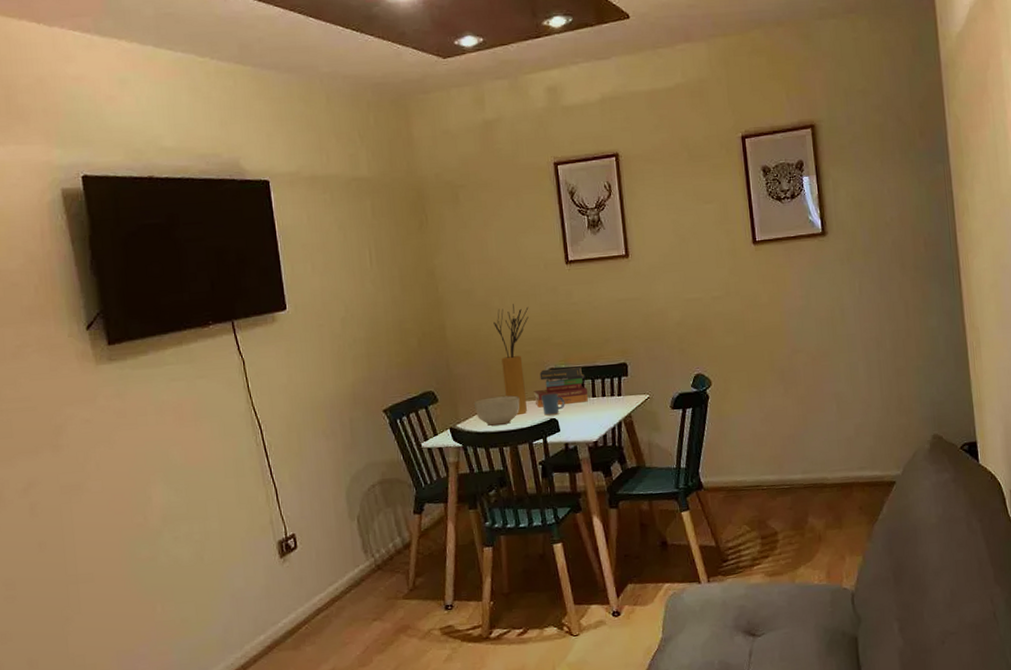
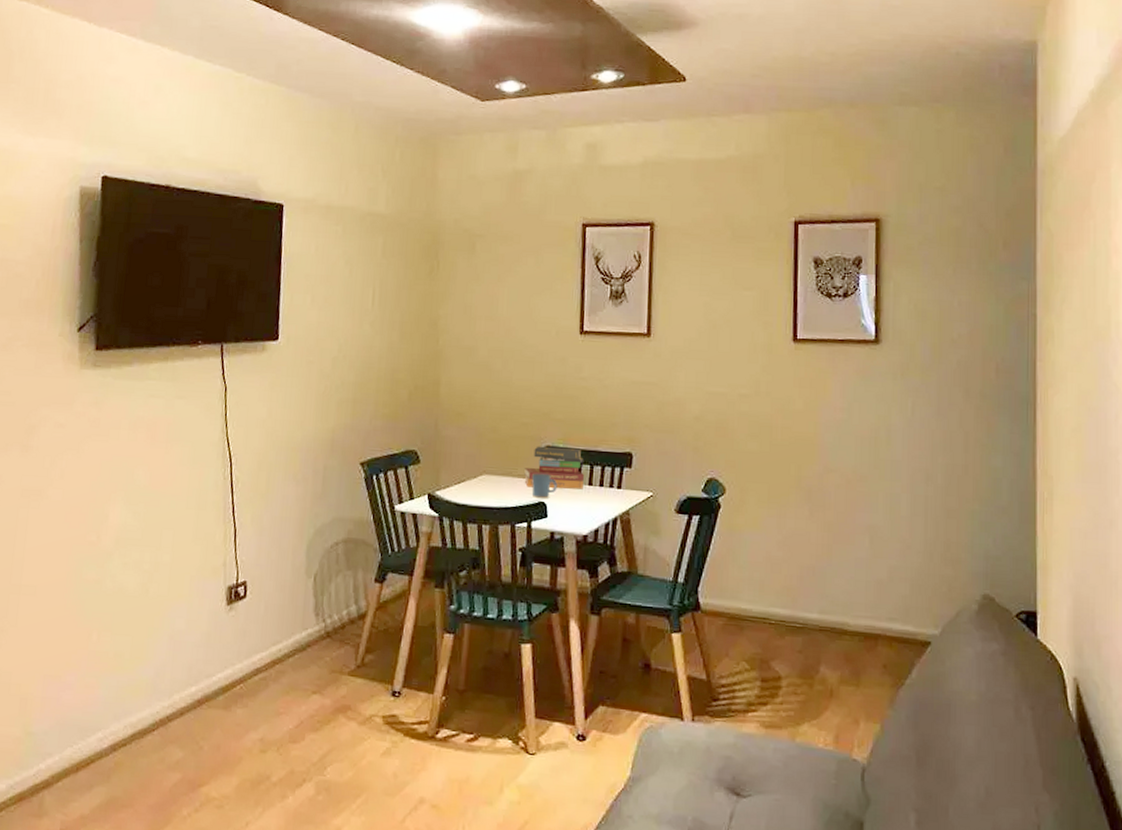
bowl: present [473,395,520,426] -> none [457,467,508,500]
vase: present [493,304,529,416] -> none [492,369,533,493]

